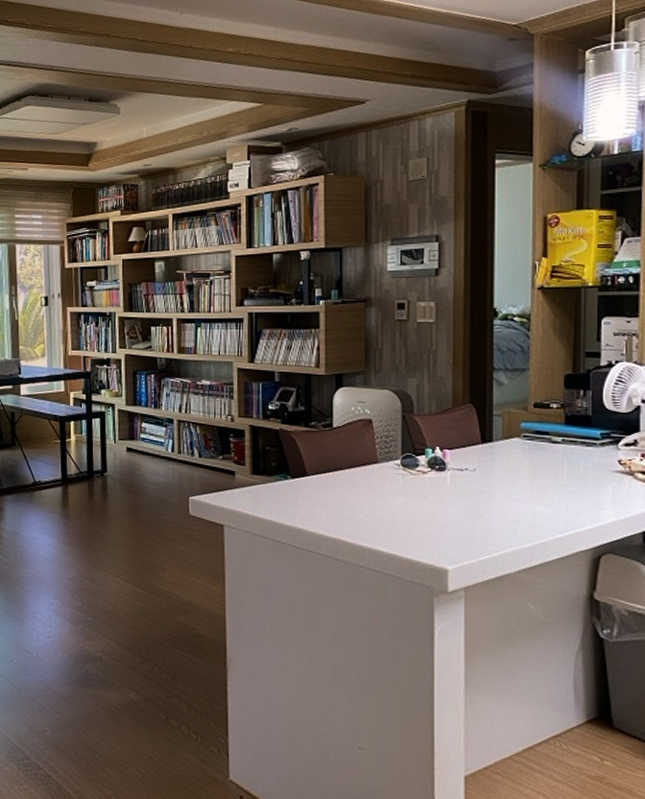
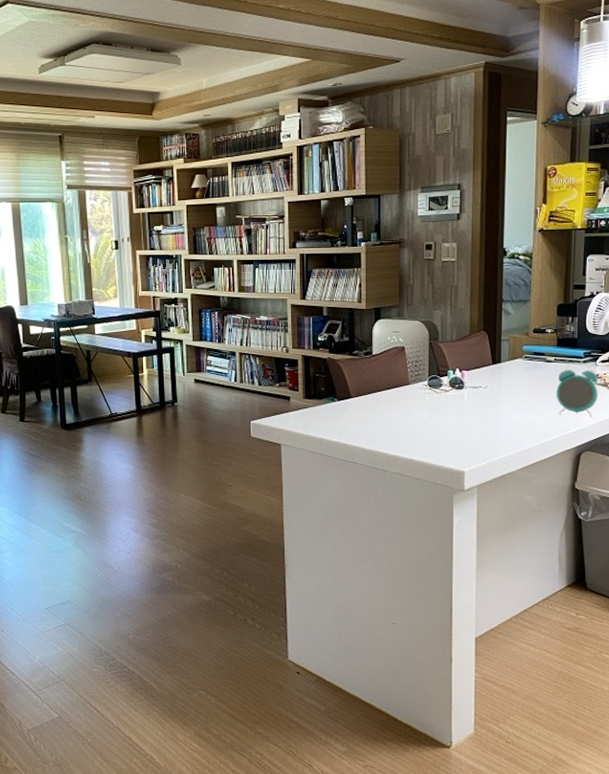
alarm clock: none [565,445,621,512] -> present [556,363,598,417]

